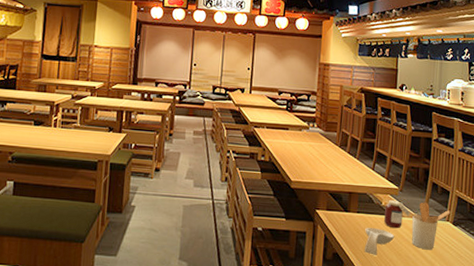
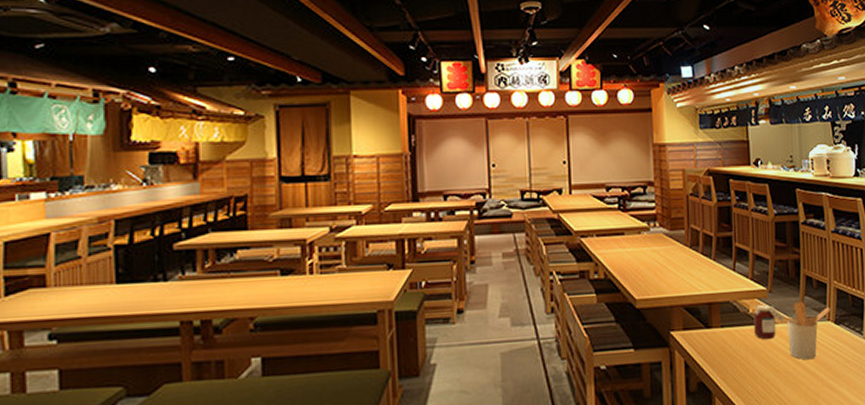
spoon rest: present [365,228,395,255] -> none [733,343,769,377]

